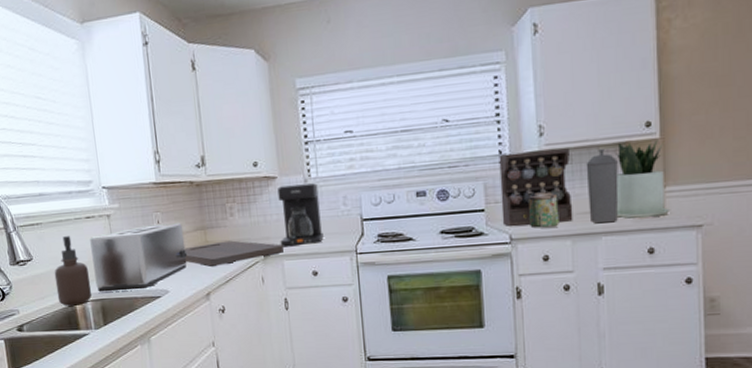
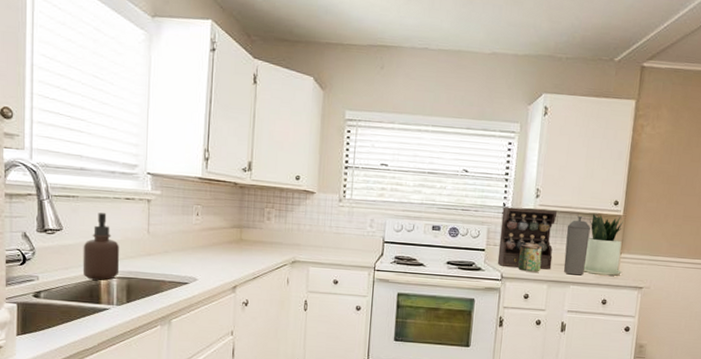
toaster: present [90,223,188,292] -> none [125,215,221,274]
cutting board: present [184,240,285,266] -> none [218,241,312,263]
coffee maker: present [277,183,324,246] -> none [309,201,350,256]

